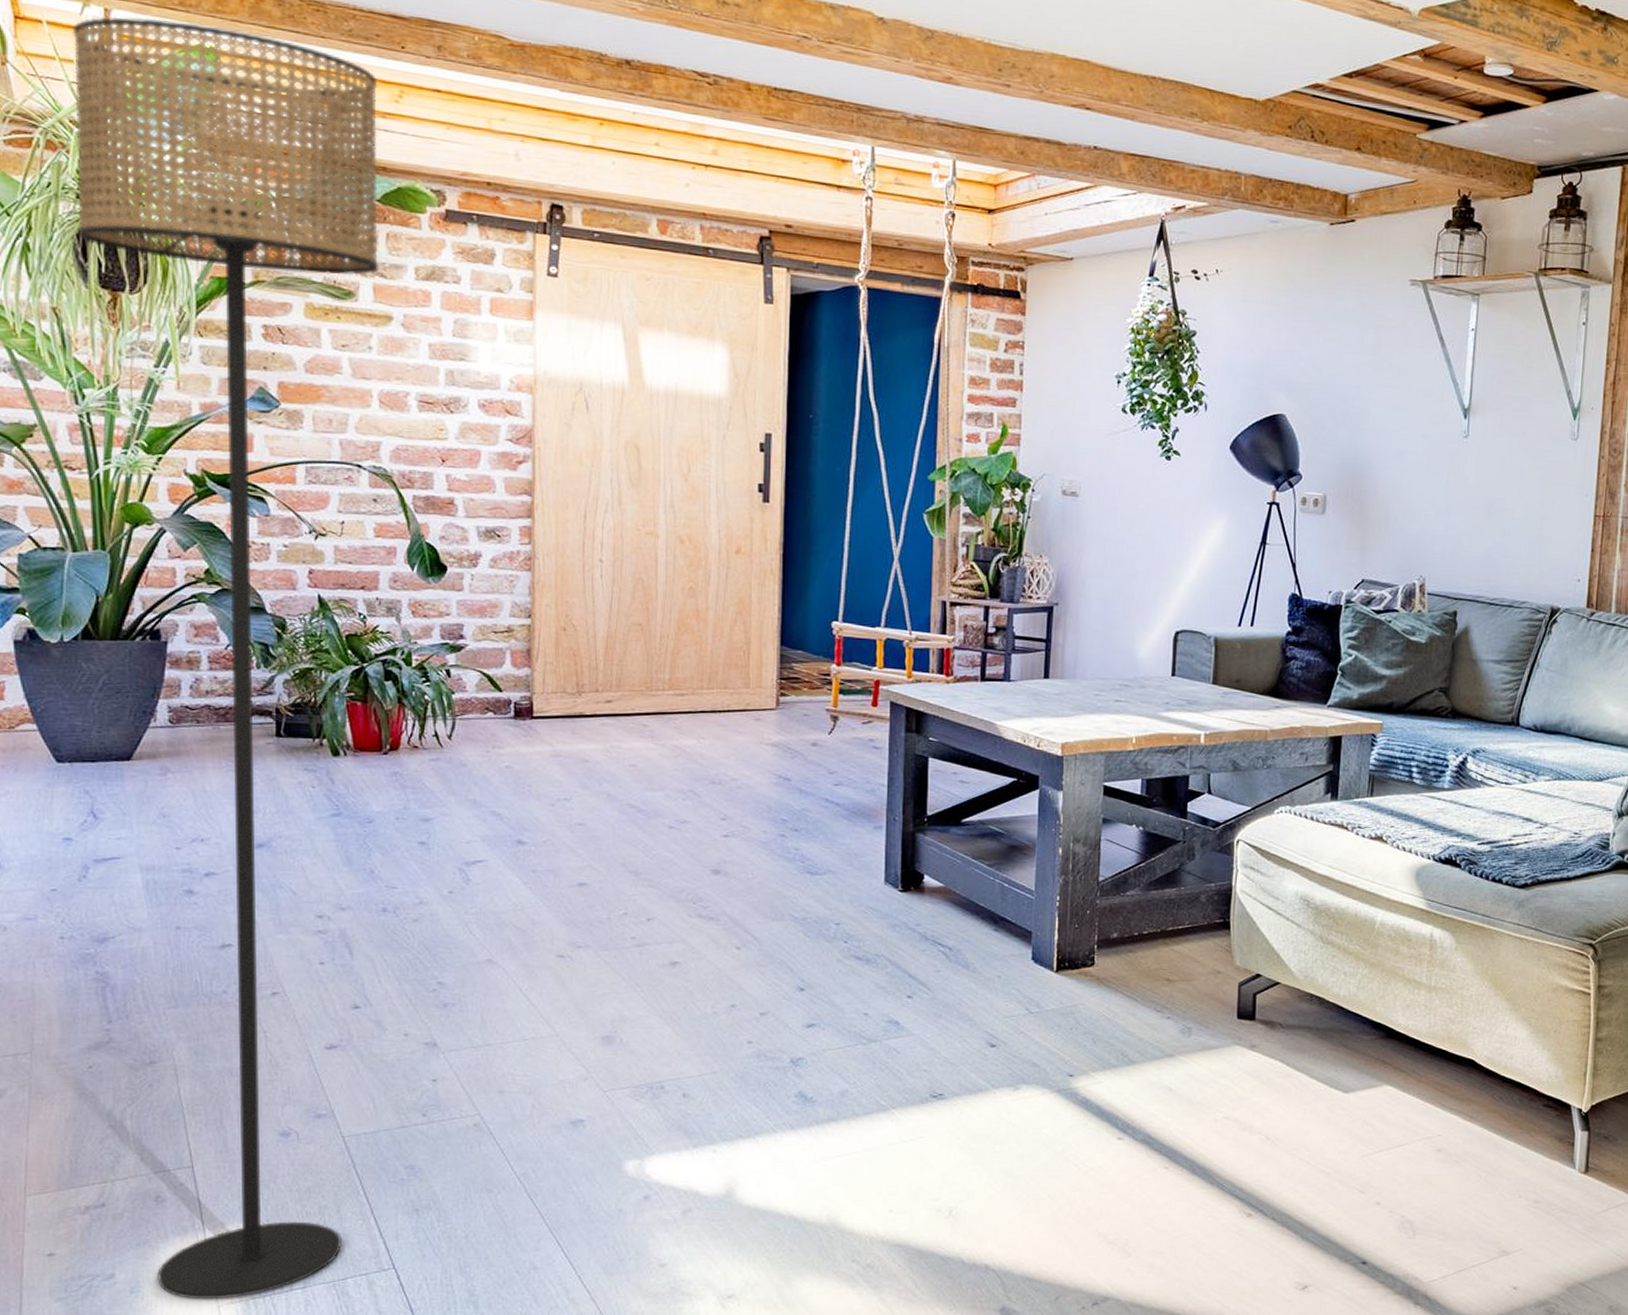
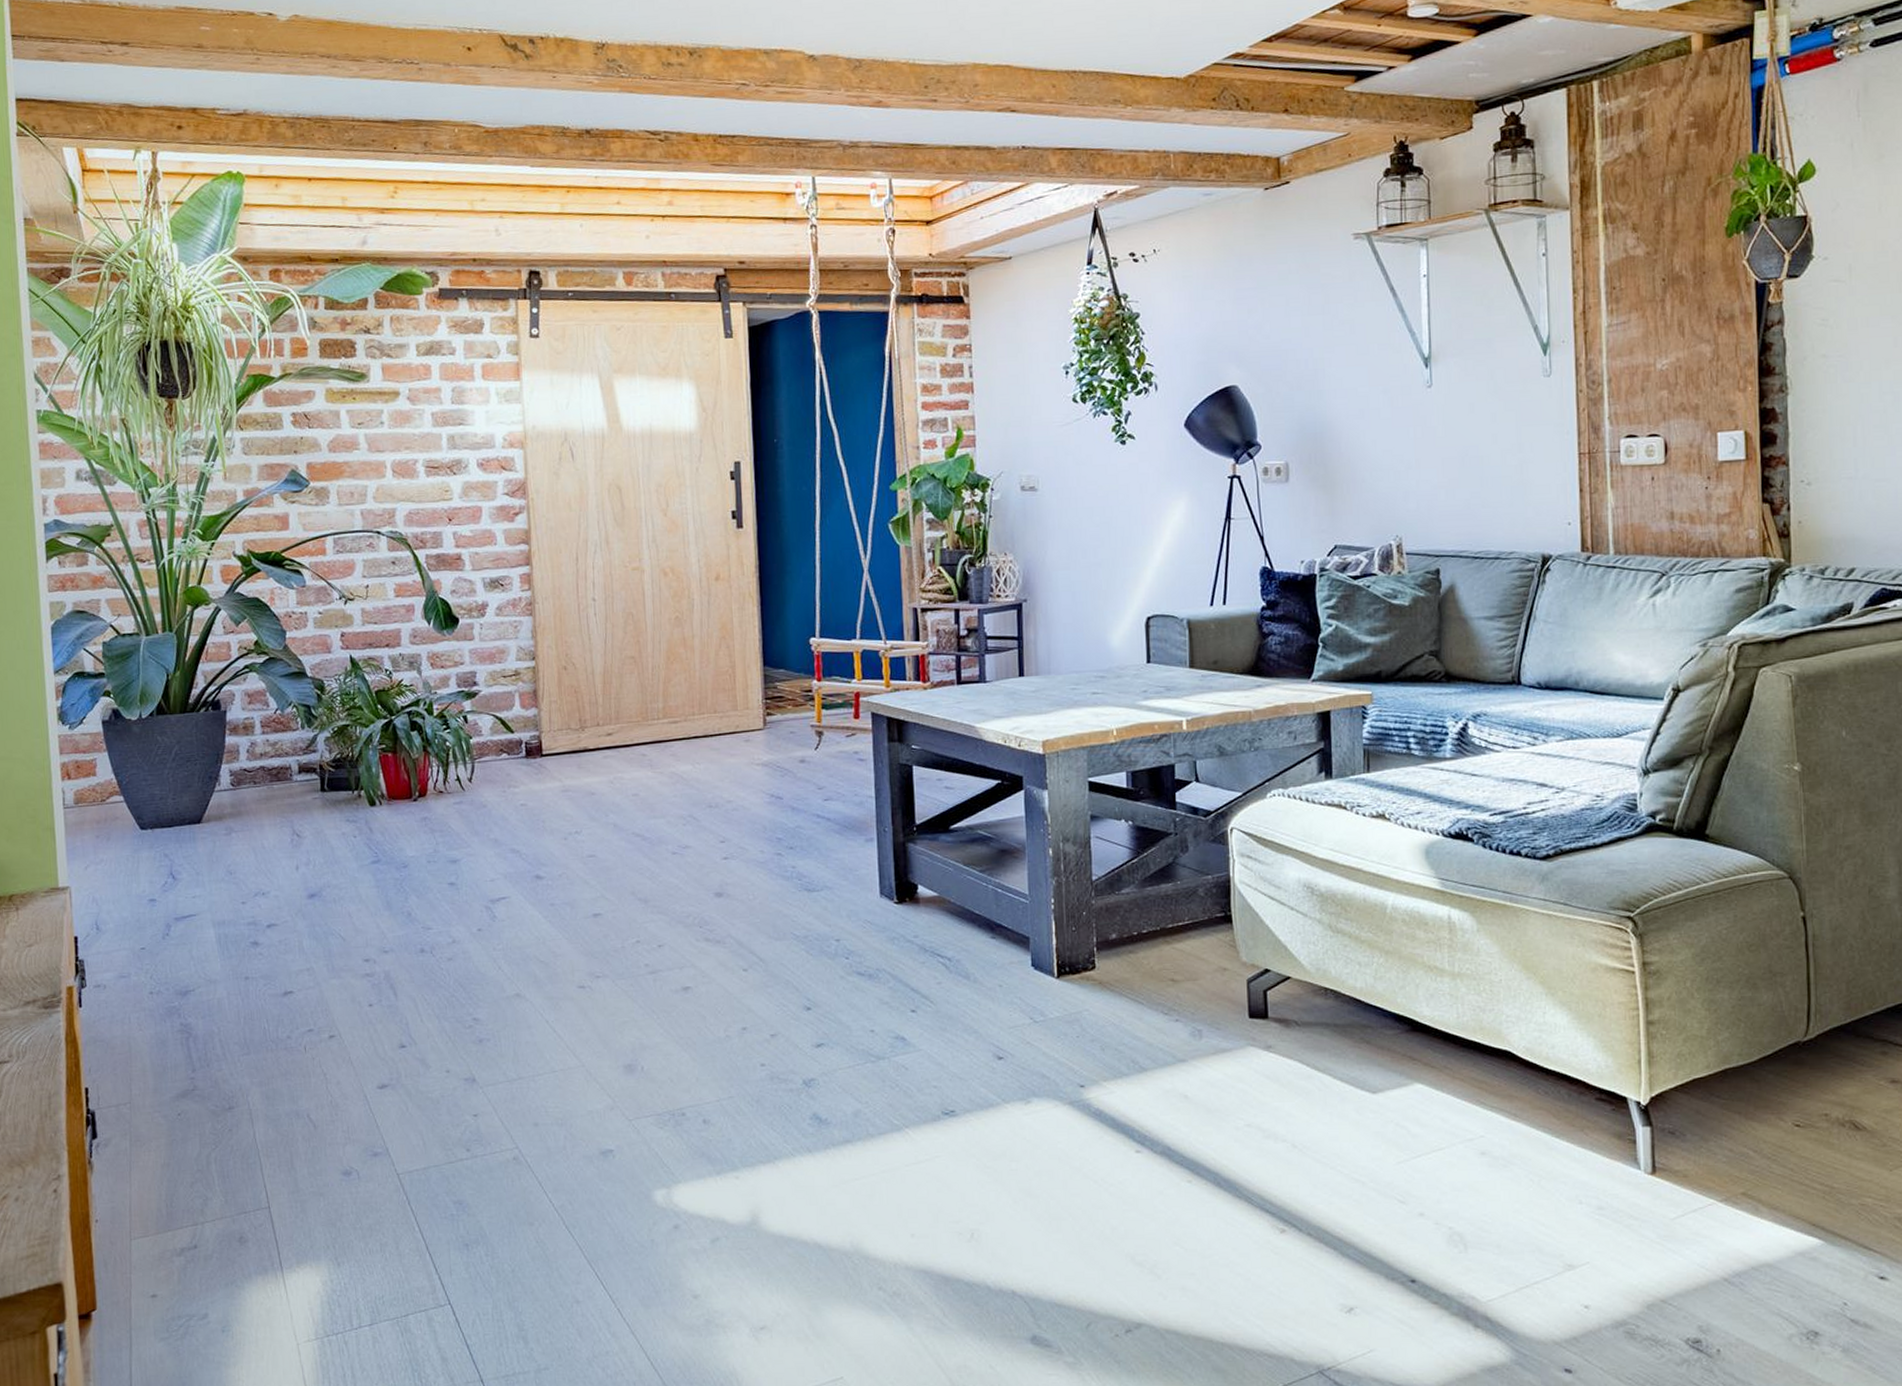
floor lamp: present [72,16,380,1300] -> none [127,153,403,1338]

